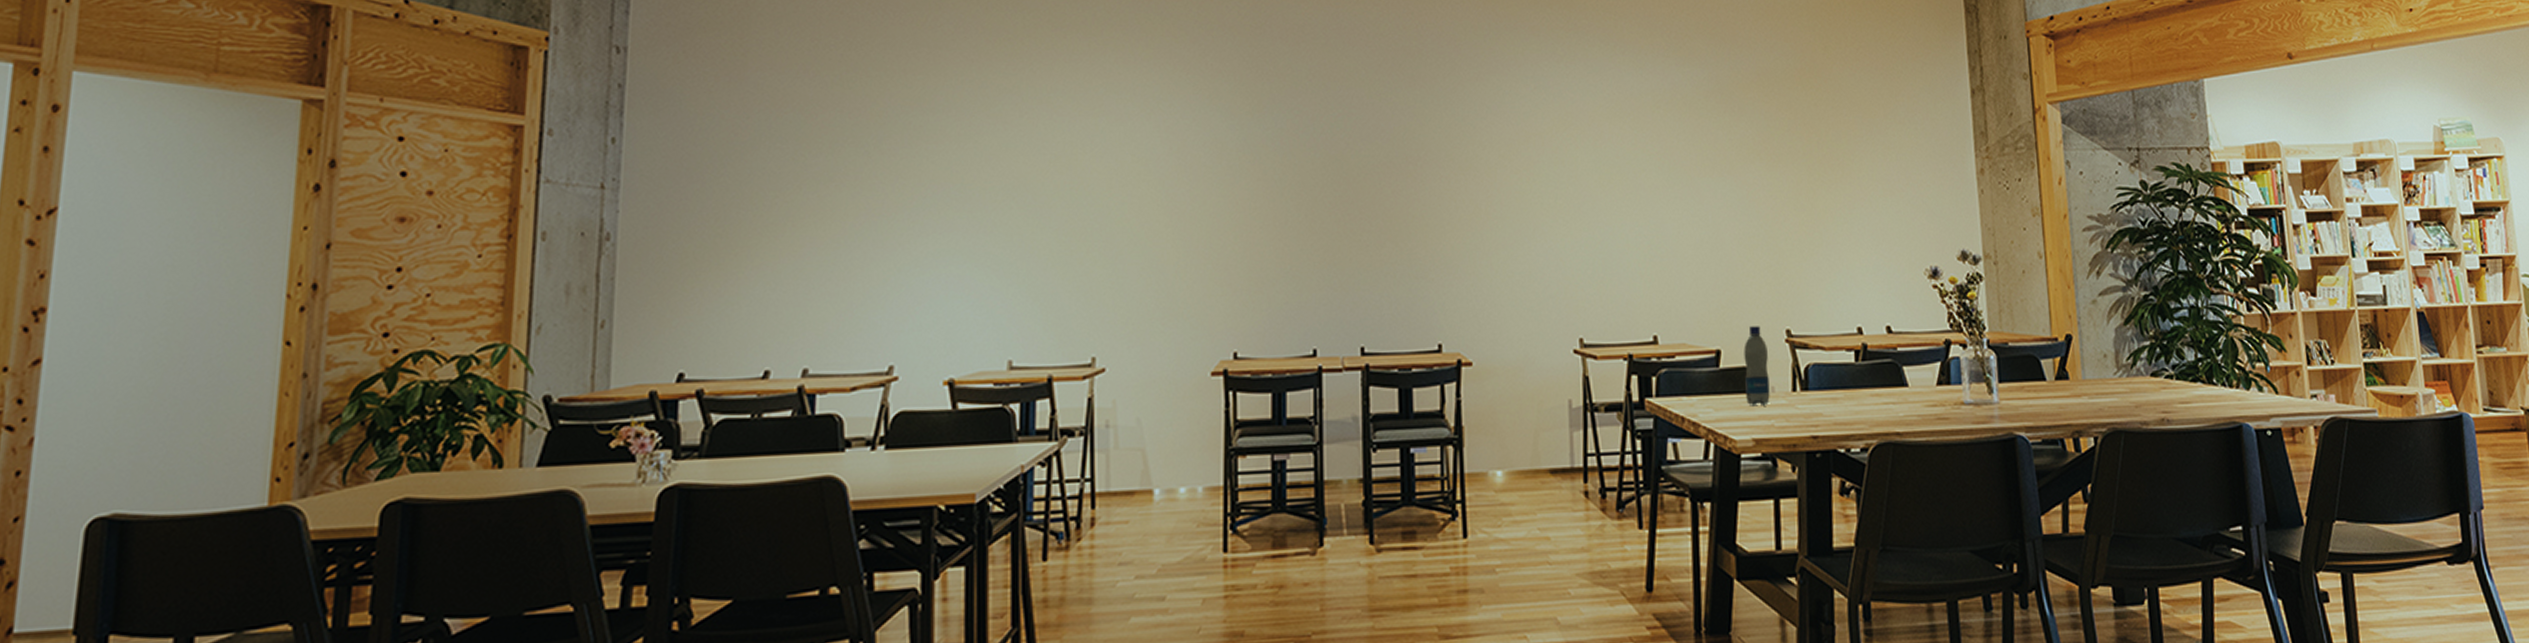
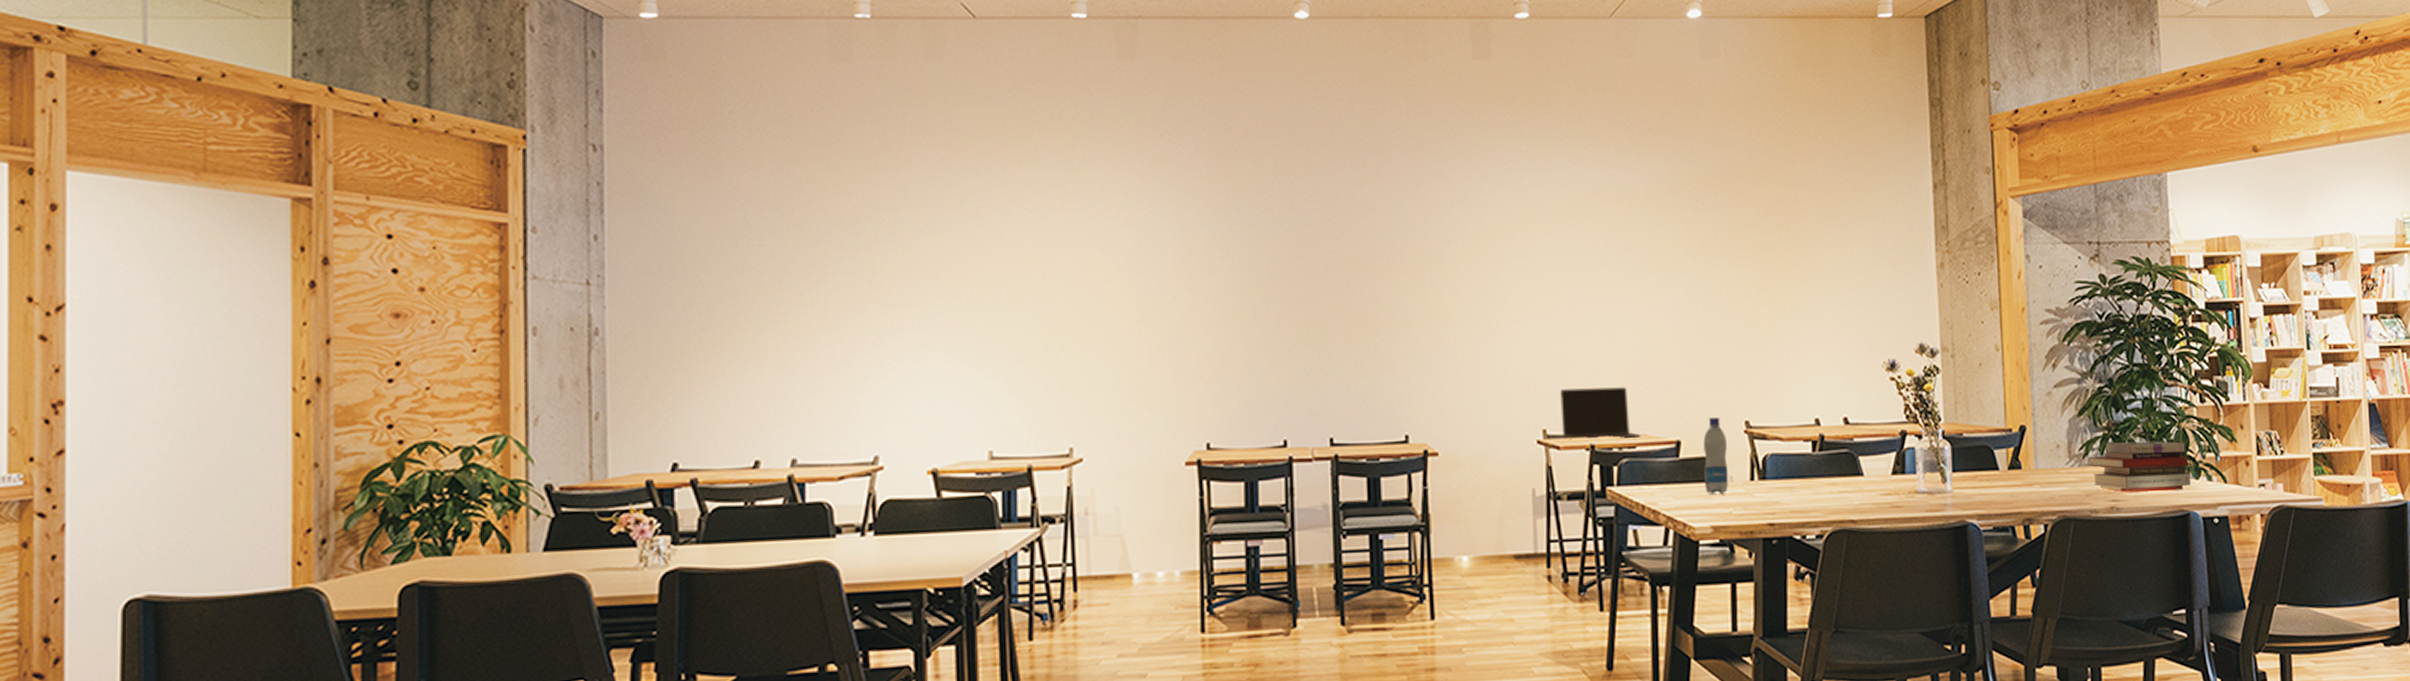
laptop: none [1597,295,1680,350] -> present [1560,387,1641,440]
books: none [2135,350,2242,404] -> present [2087,441,2191,492]

